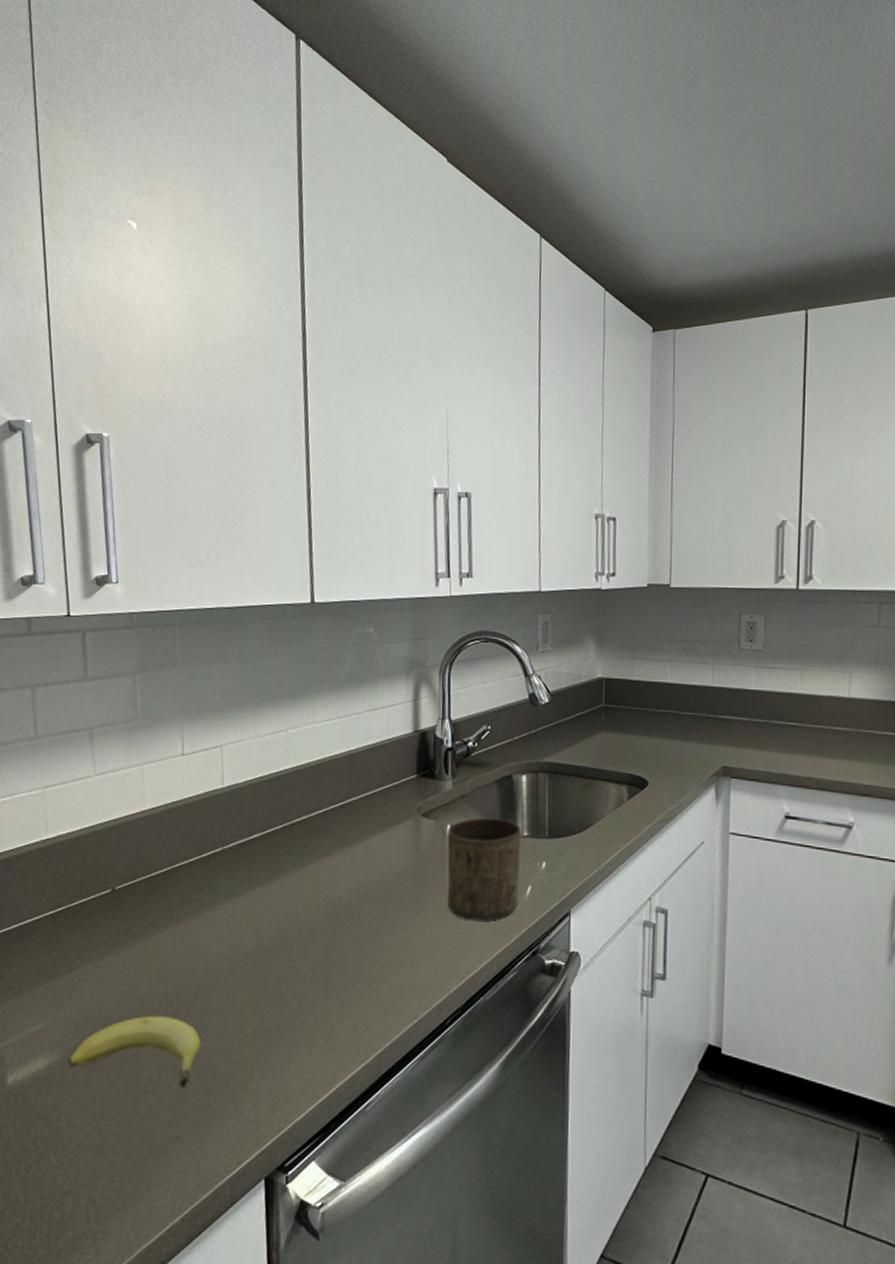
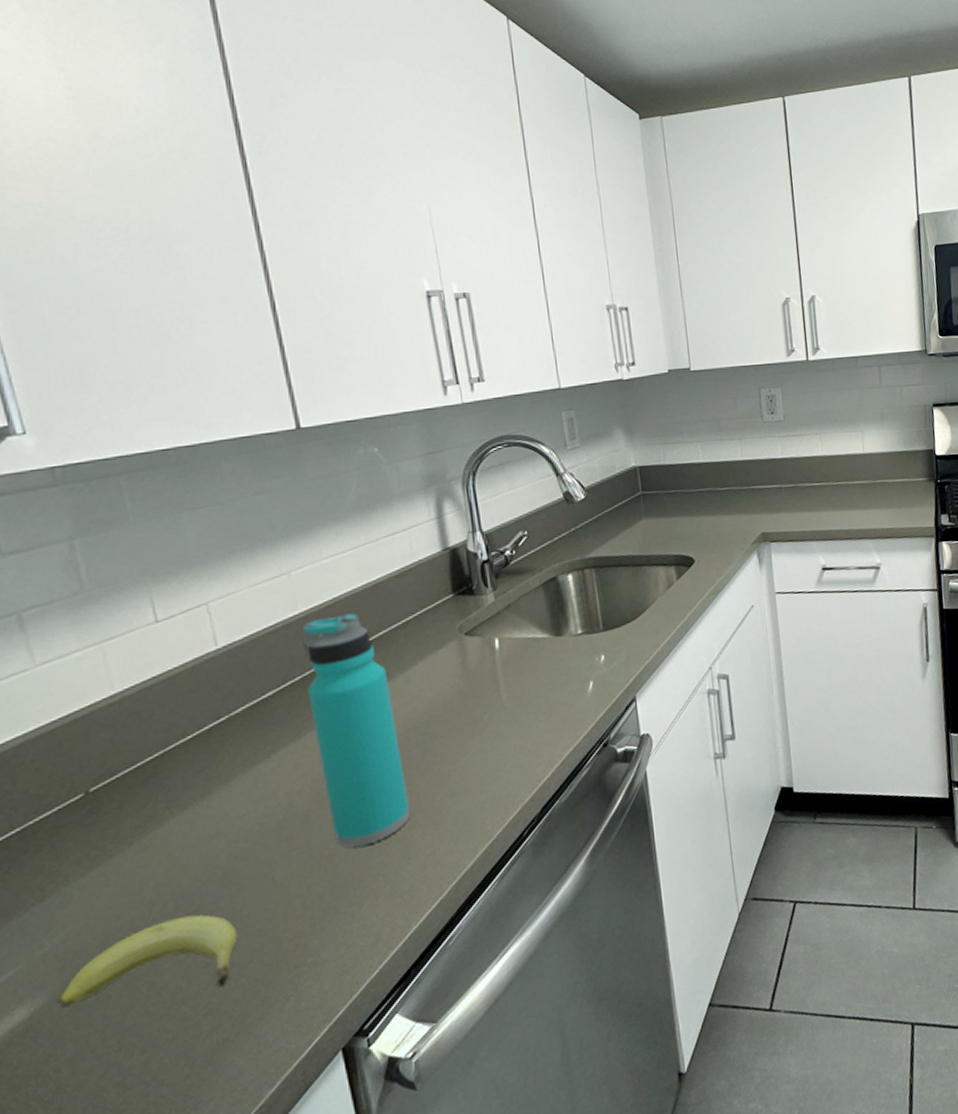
water bottle: none [285,776,352,994] -> present [303,613,411,847]
cup: present [447,817,521,921] -> none [495,621,582,729]

